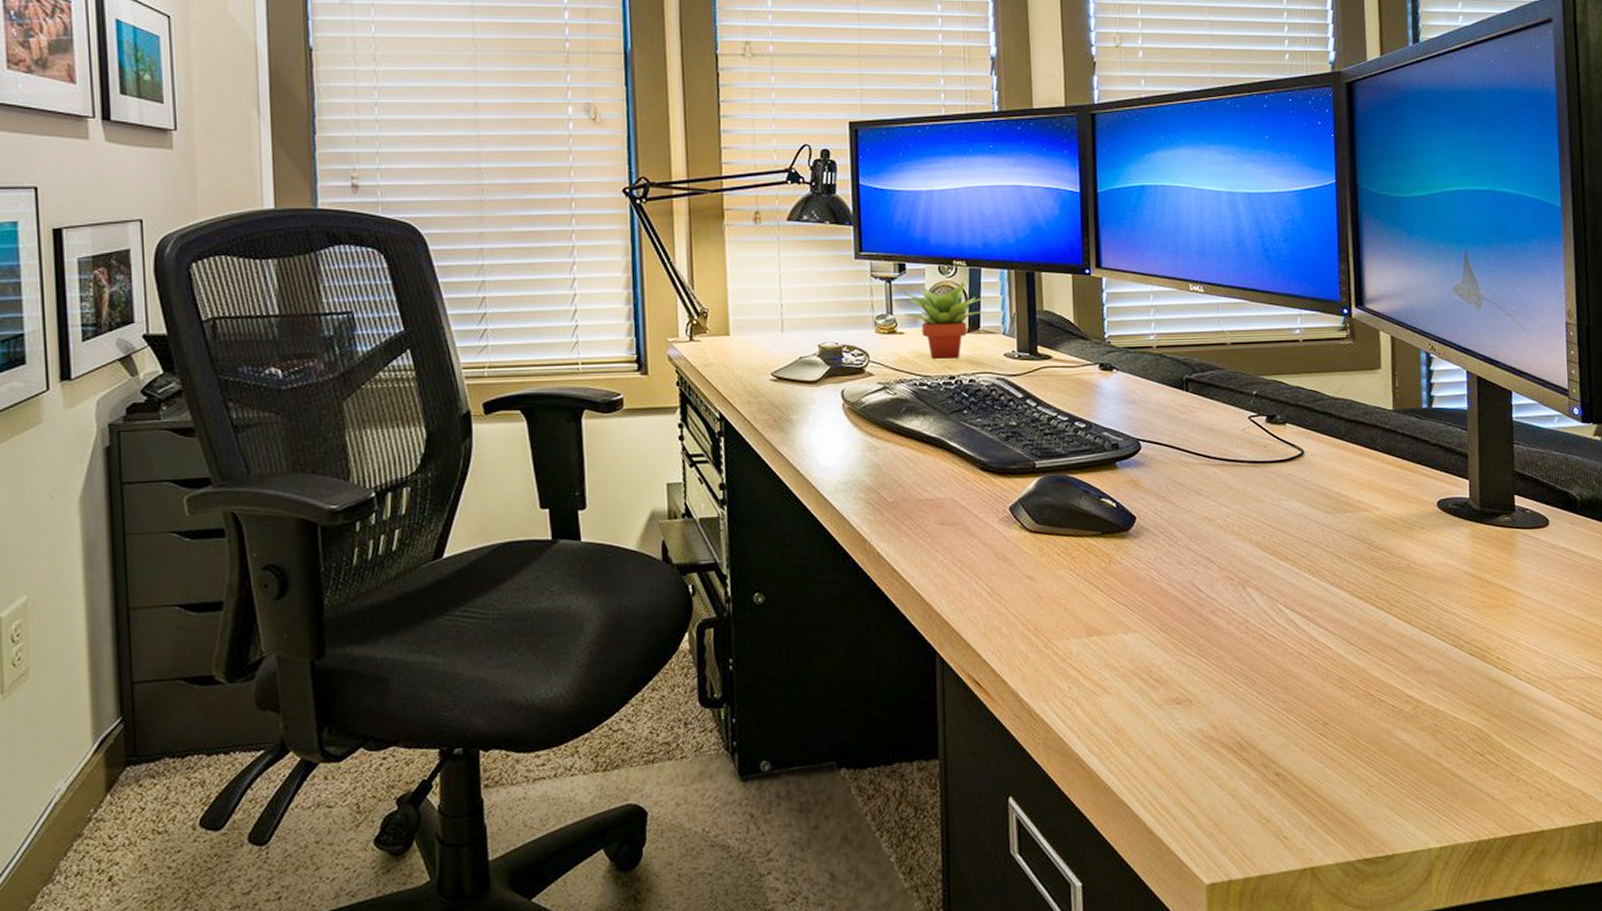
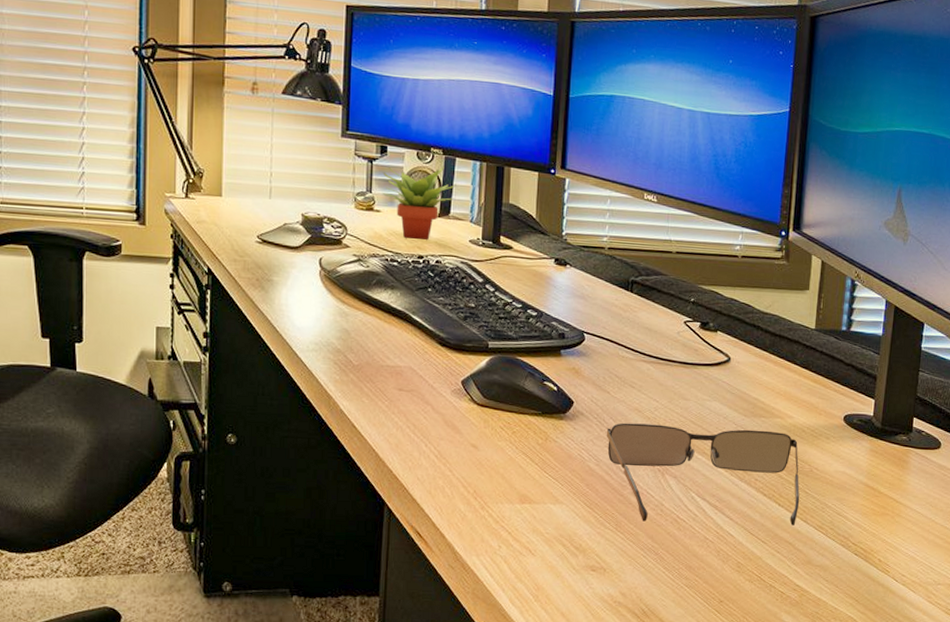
eyeglasses: none [1175,526,1401,642] -> present [606,422,800,526]

